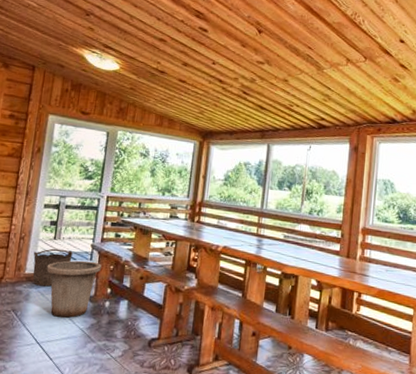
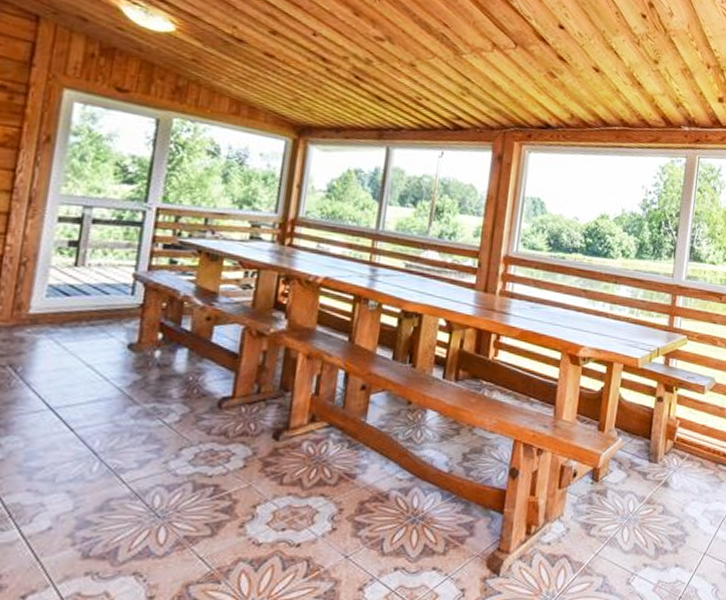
bucket: present [32,248,73,287] -> none [40,278,105,332]
trash can: present [46,260,101,318] -> none [63,295,149,374]

